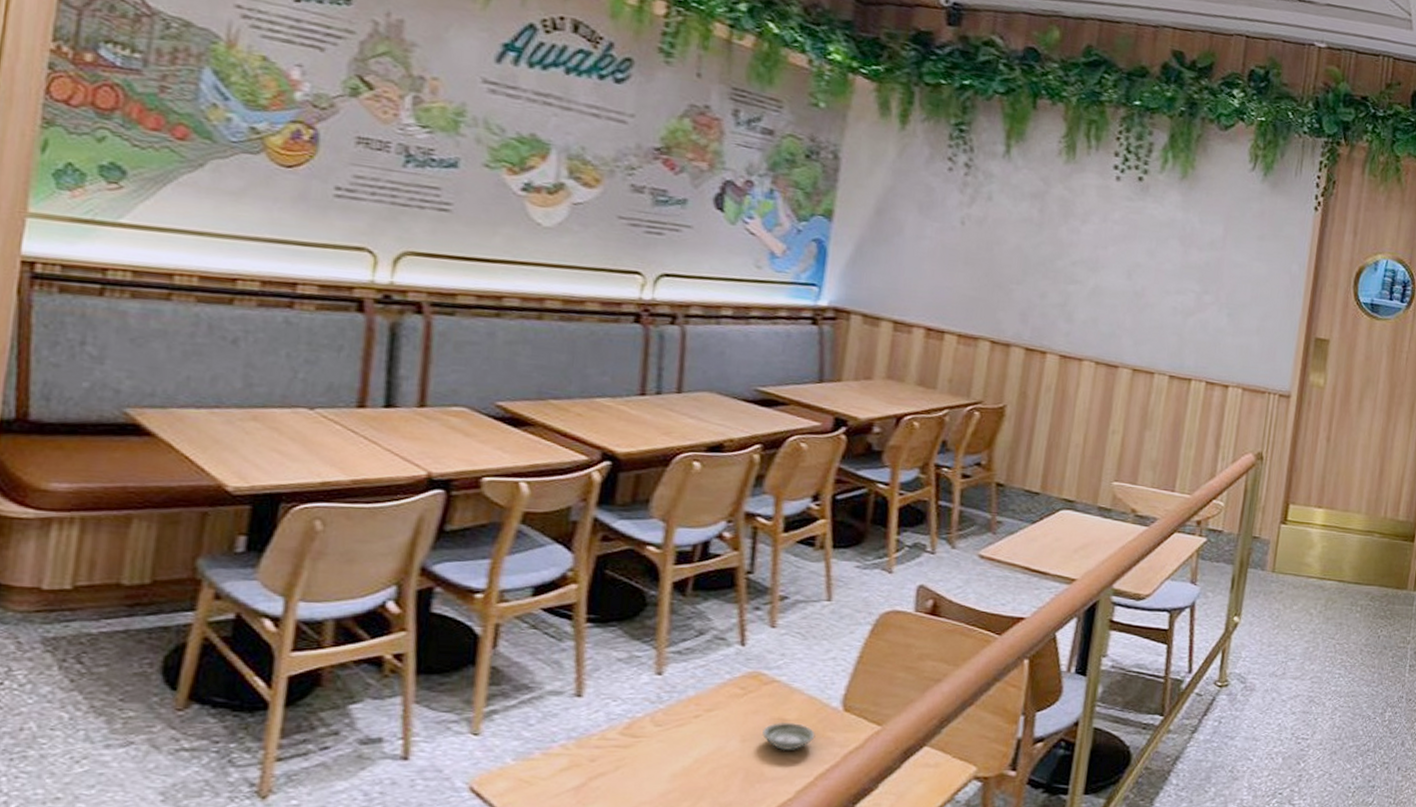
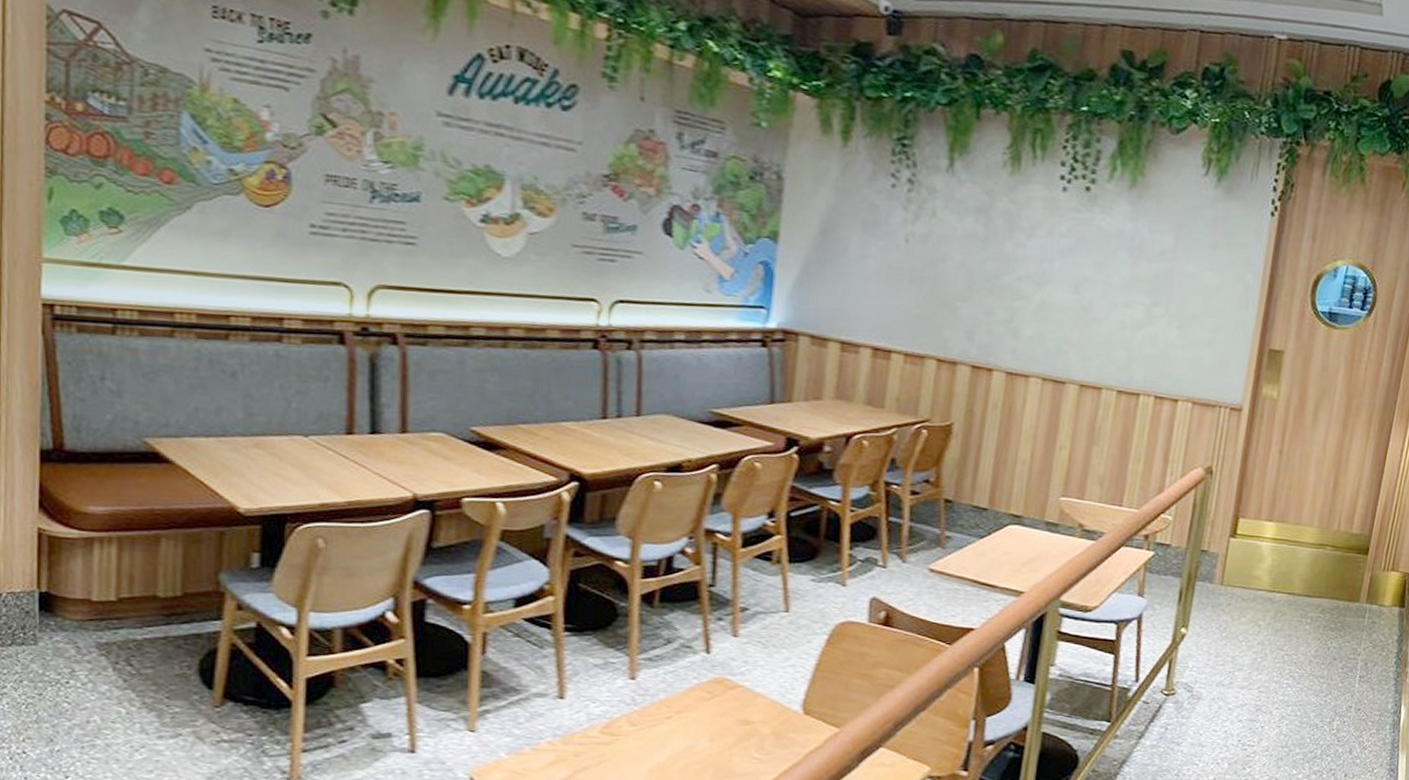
saucer: present [762,721,816,751] -> none [729,723,778,750]

